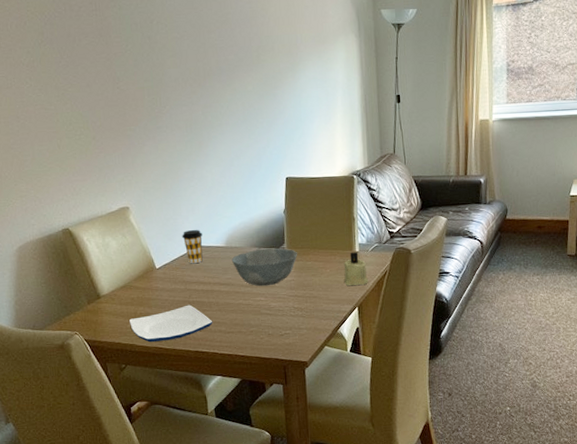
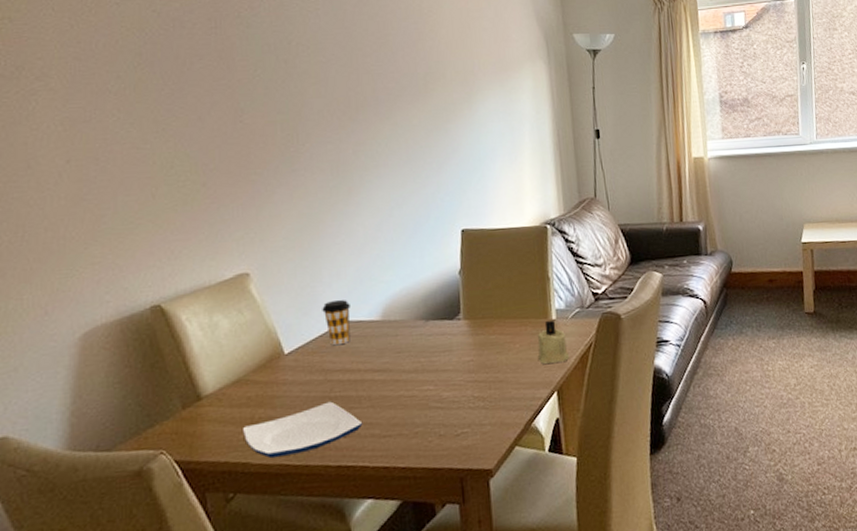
bowl: present [231,247,298,287] -> none [389,319,478,371]

